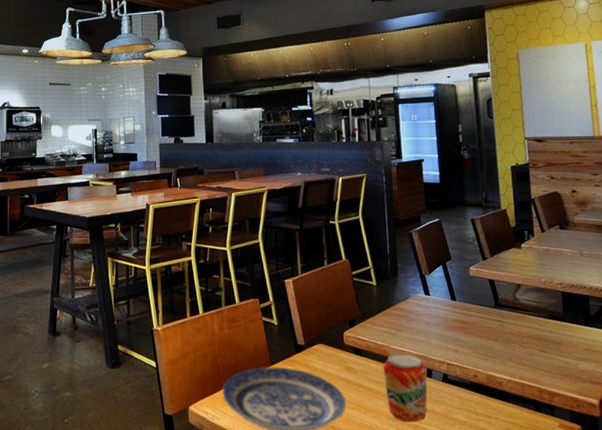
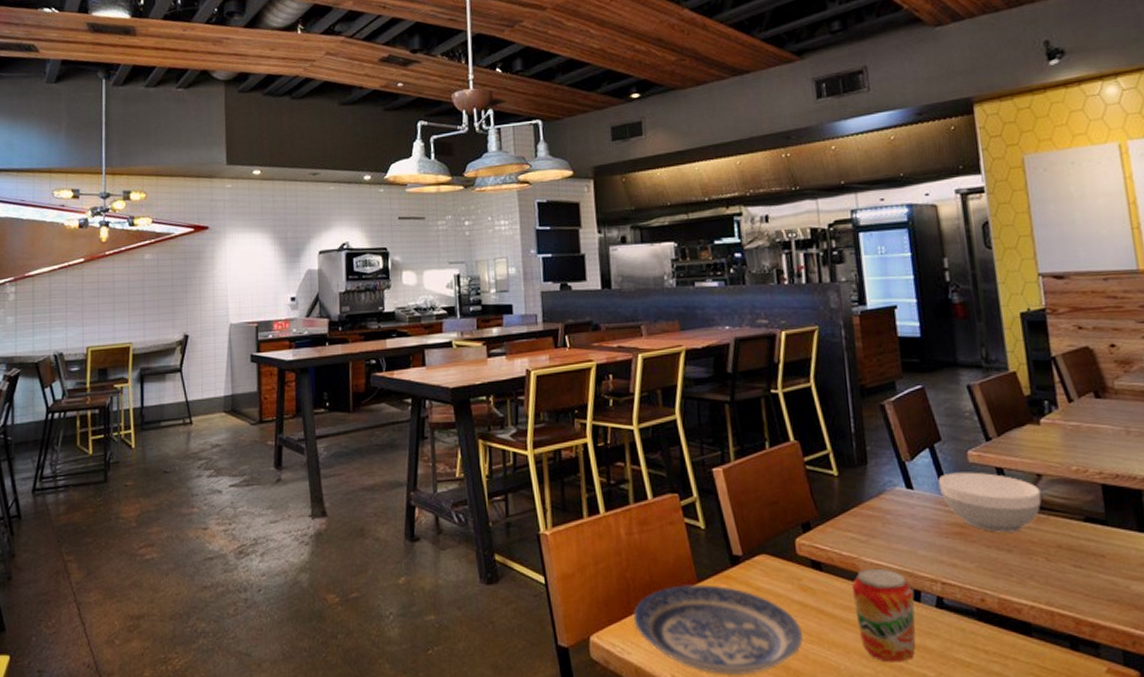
bowl: none [448,283,520,327] -> present [938,472,1042,532]

